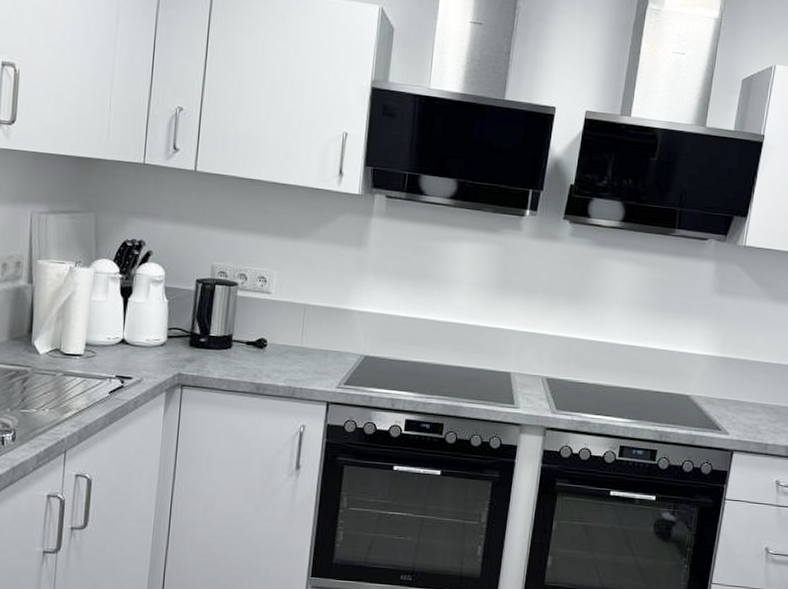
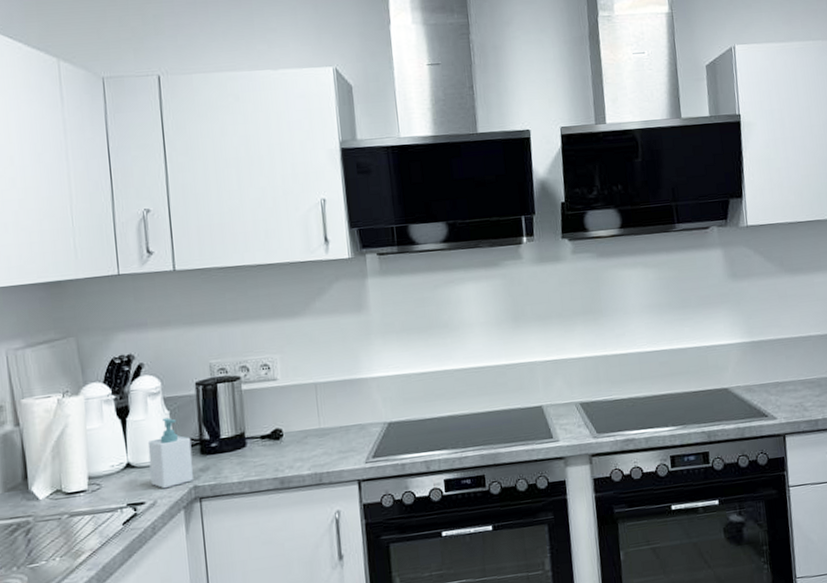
soap bottle: none [140,305,183,370] -> present [147,417,193,489]

